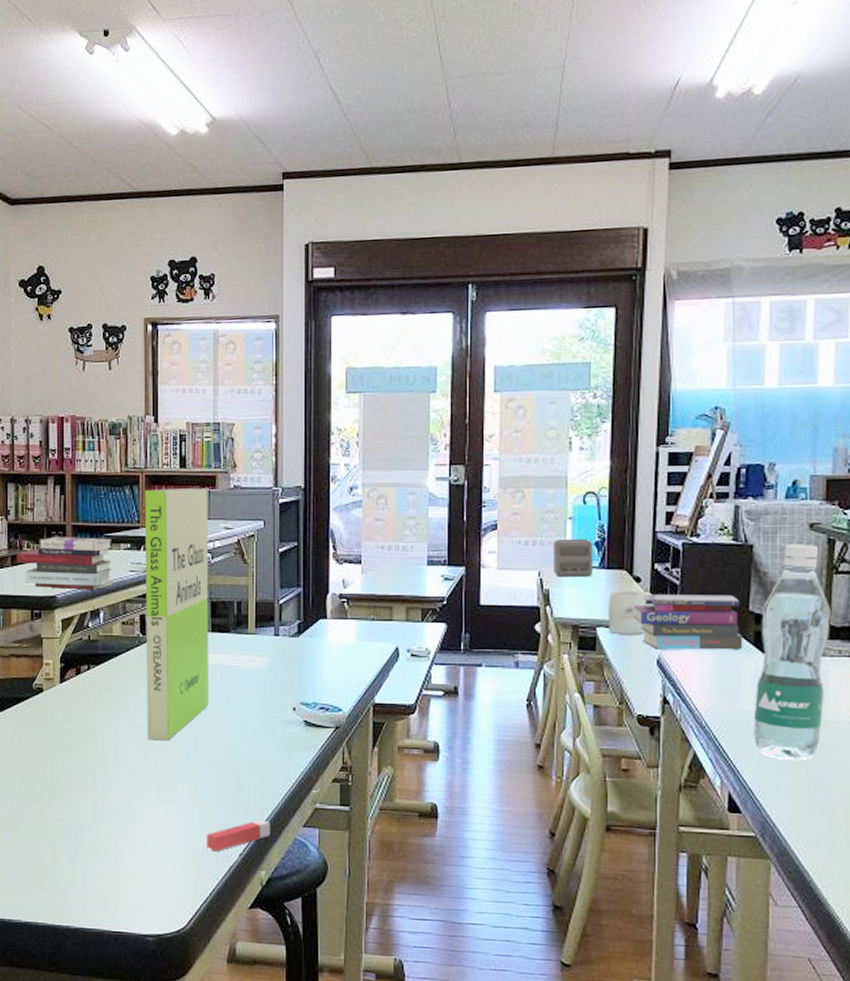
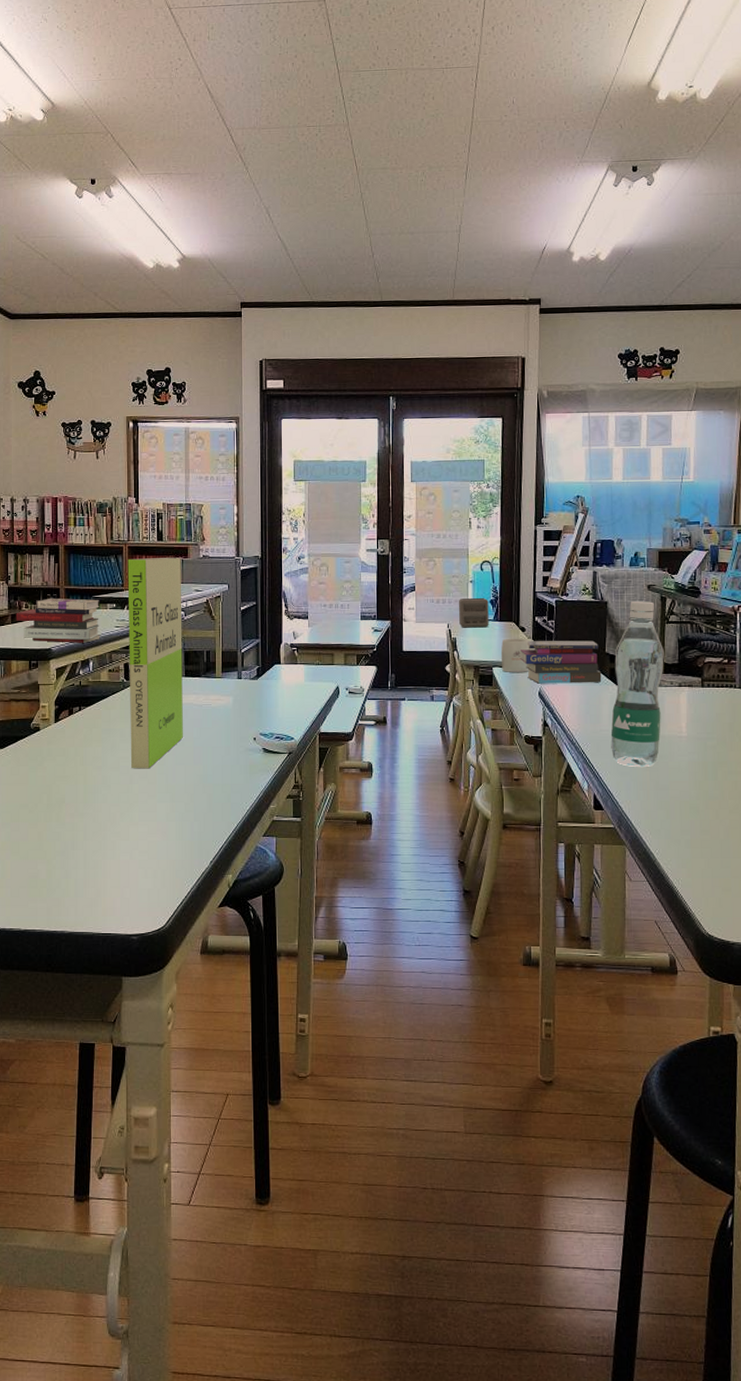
eraser: present [207,819,270,852] -> none [182,831,236,861]

